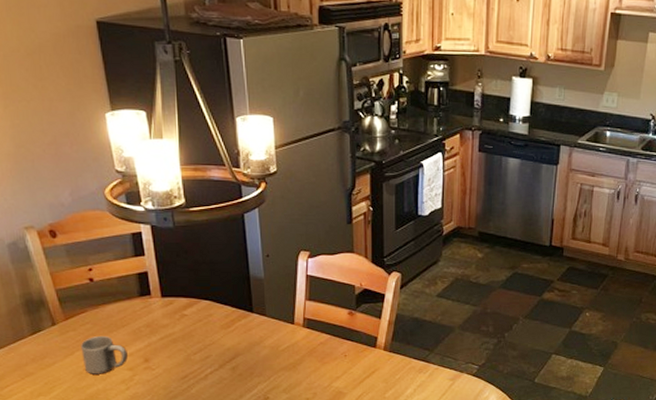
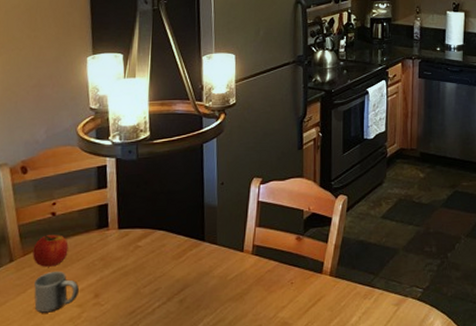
apple: none [75,300,112,331] -> present [32,235,69,267]

